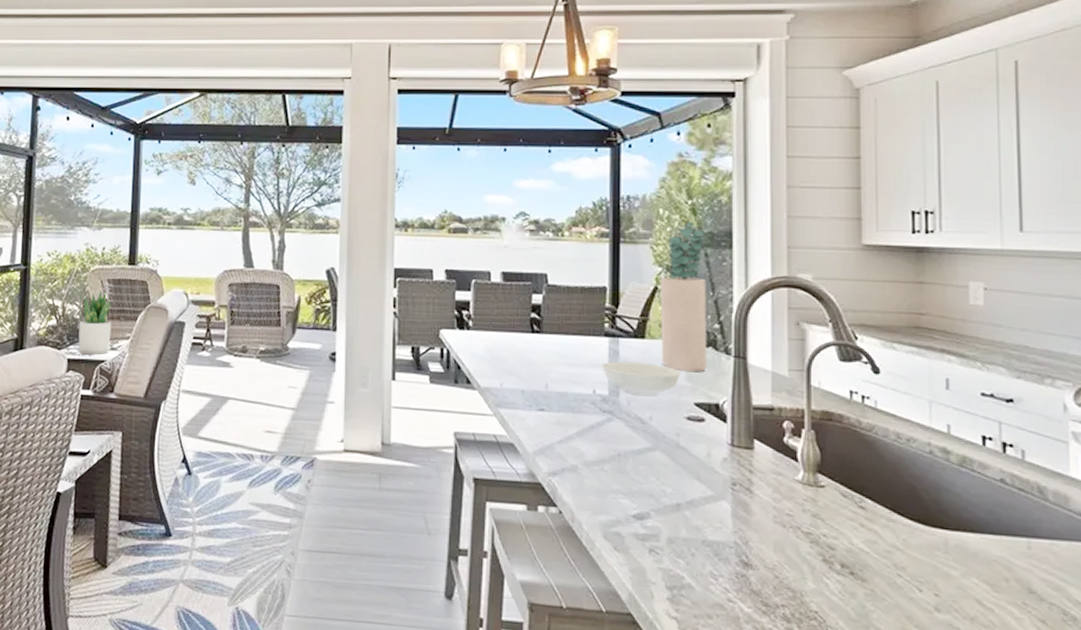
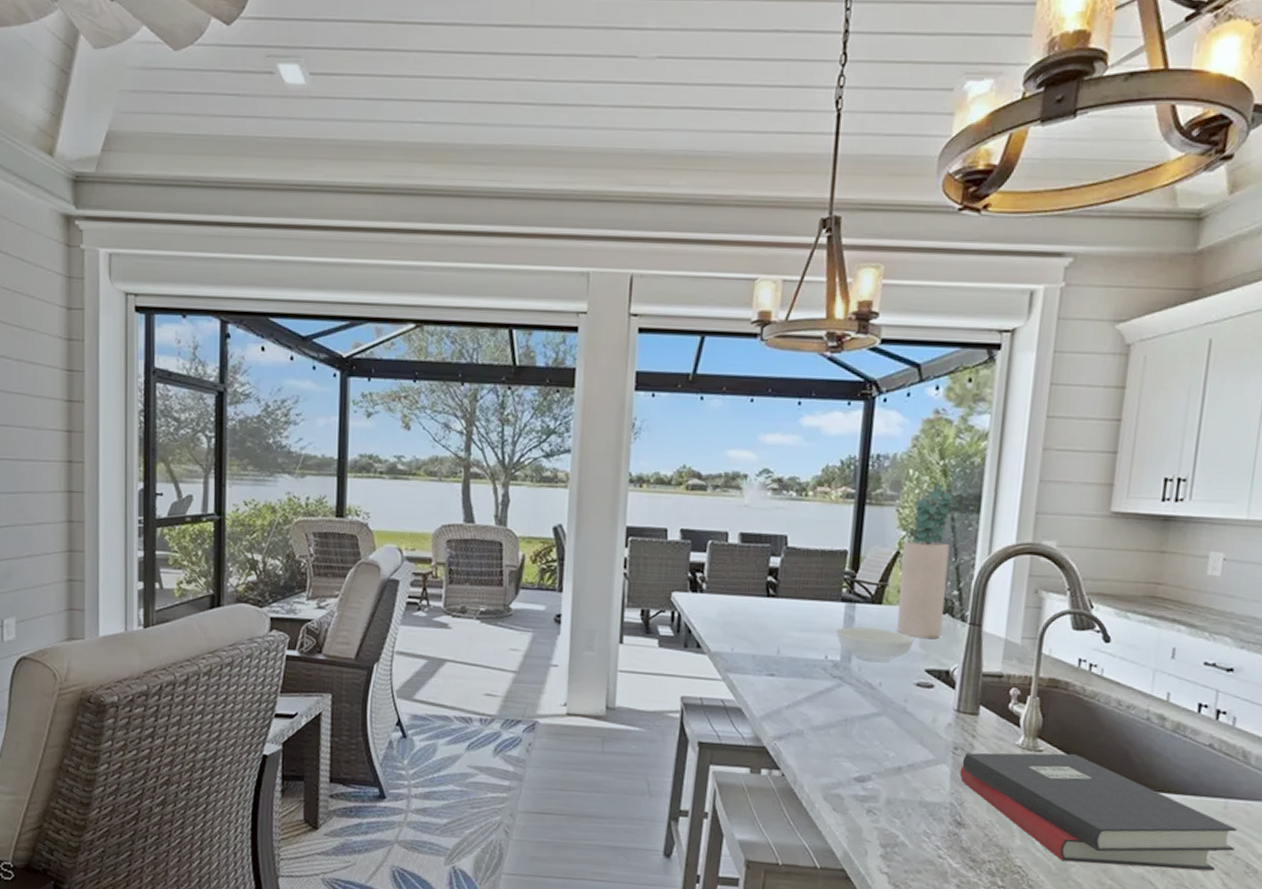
planter: present [78,291,112,355] -> none [282,545,318,614]
hardback book: none [741,488,1047,618] -> present [959,752,1238,871]

